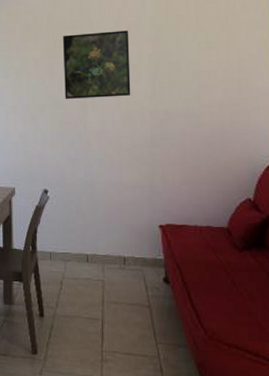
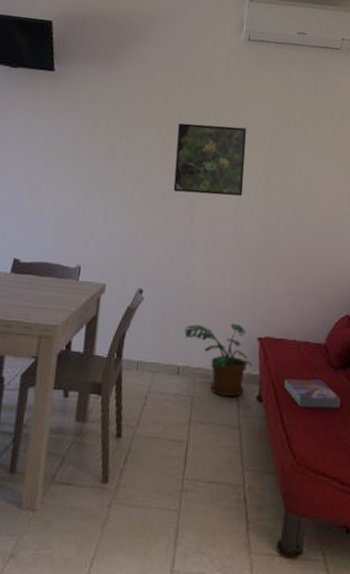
potted plant: none [89,214,157,279] -> present [184,324,253,396]
textbook: none [189,261,249,287] -> present [284,378,341,409]

